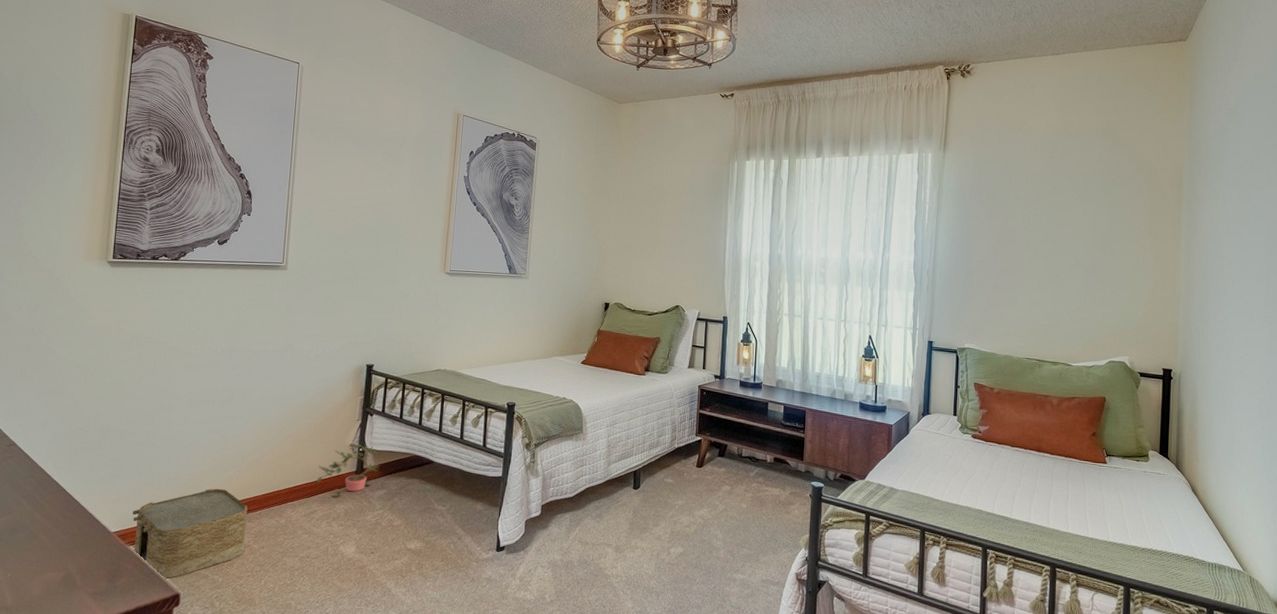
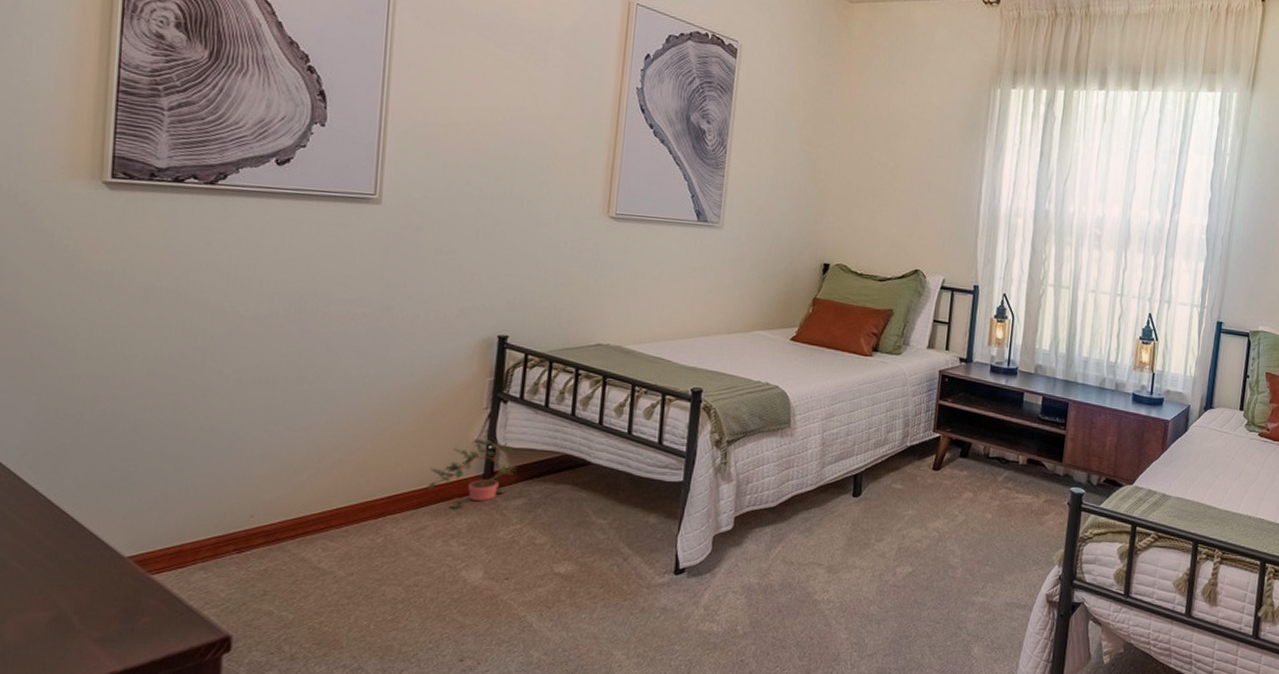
woven basket: present [132,488,248,579] -> none [156,497,329,618]

